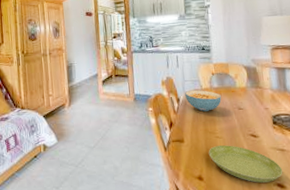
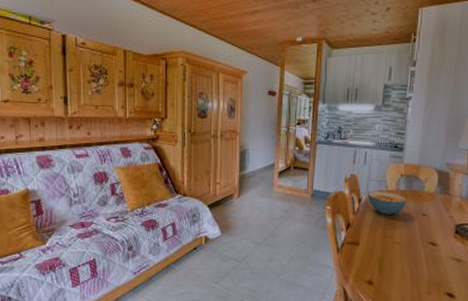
saucer: present [208,145,283,183] -> none [382,251,456,291]

